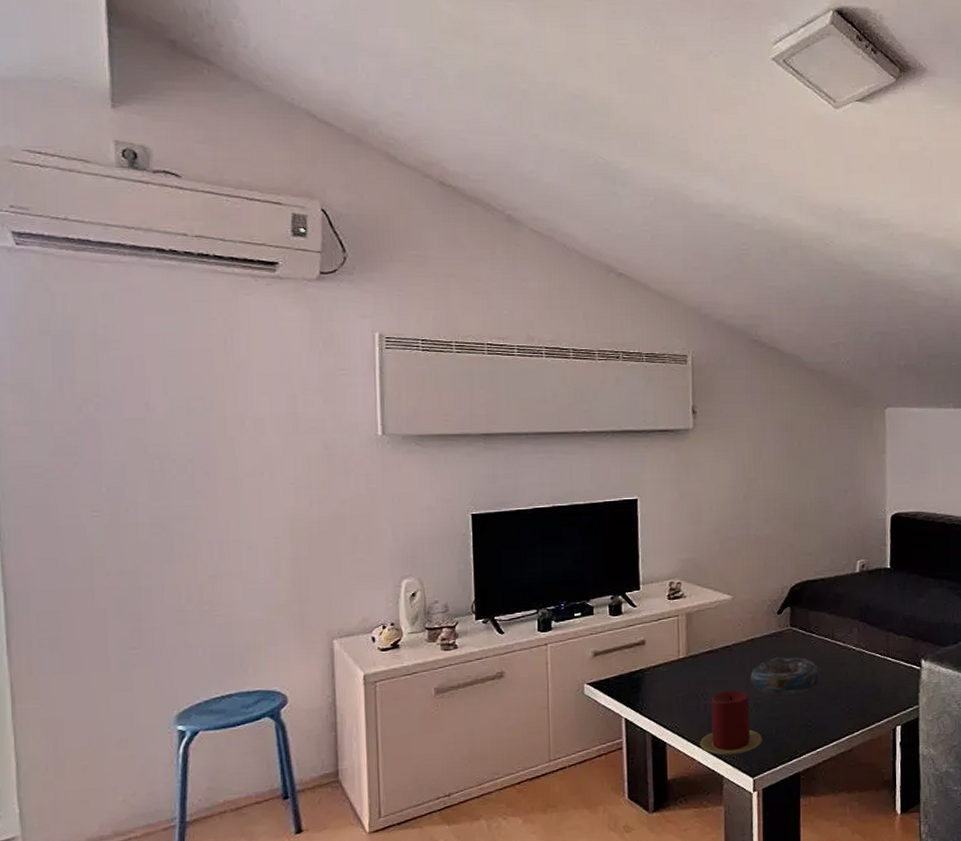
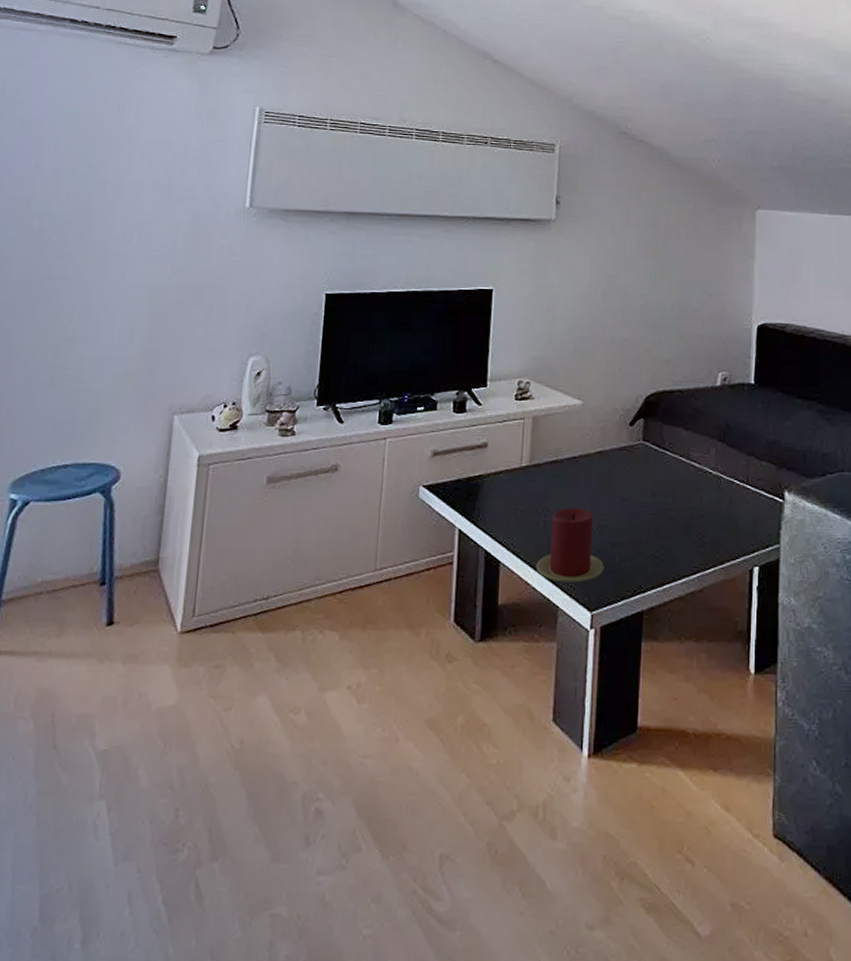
decorative bowl: present [750,657,822,695] -> none [596,475,674,519]

